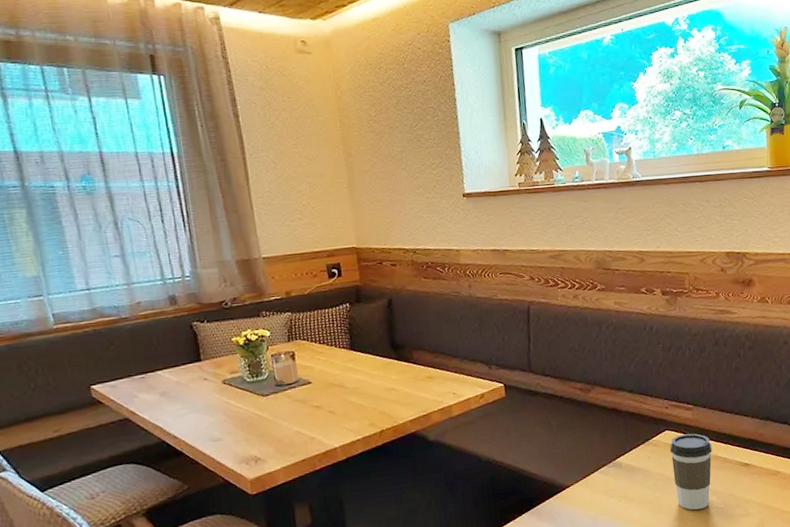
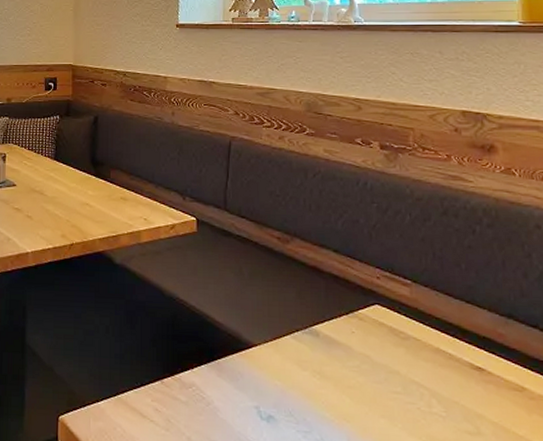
coffee cup: present [670,433,712,510] -> none [379,314,434,412]

